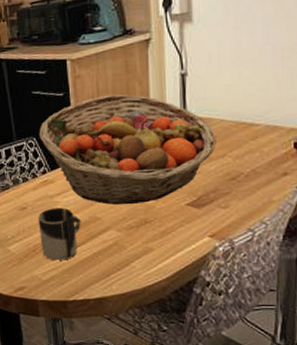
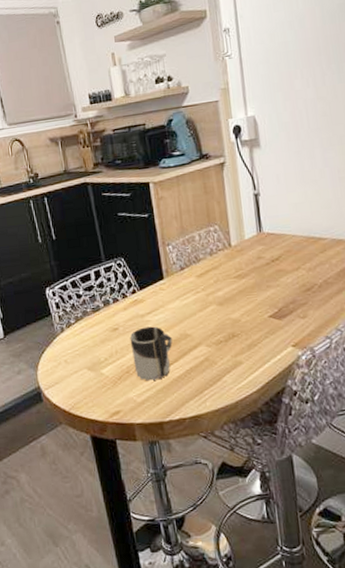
fruit basket: present [39,94,217,204] -> none [126,213,291,321]

